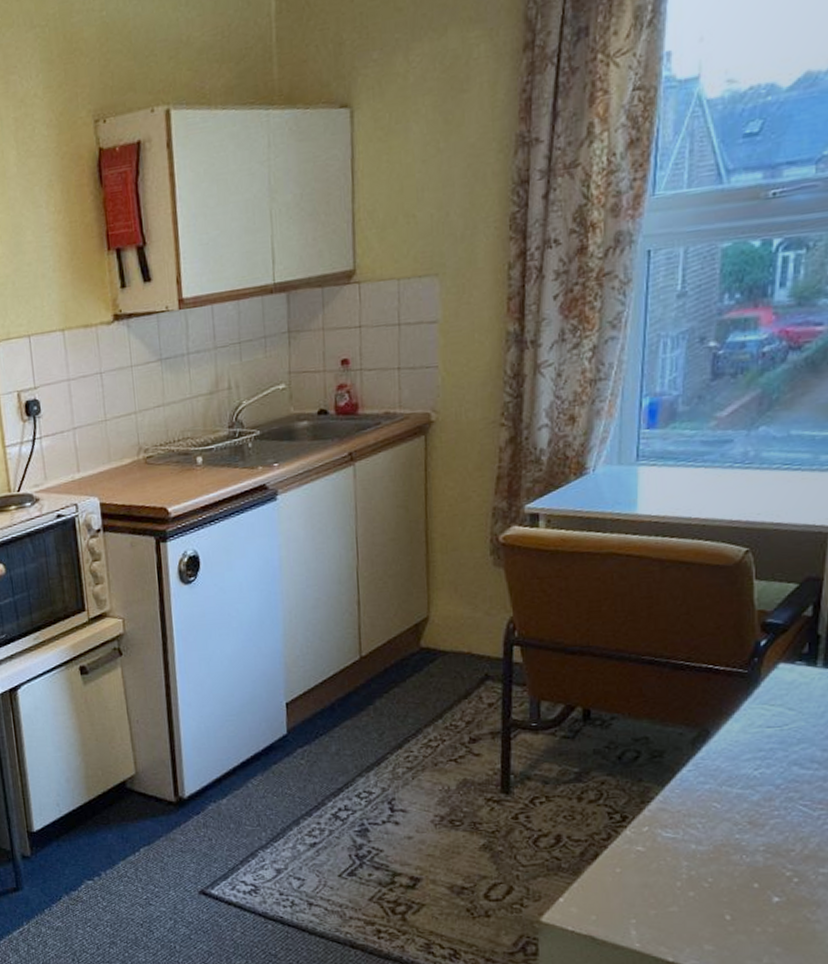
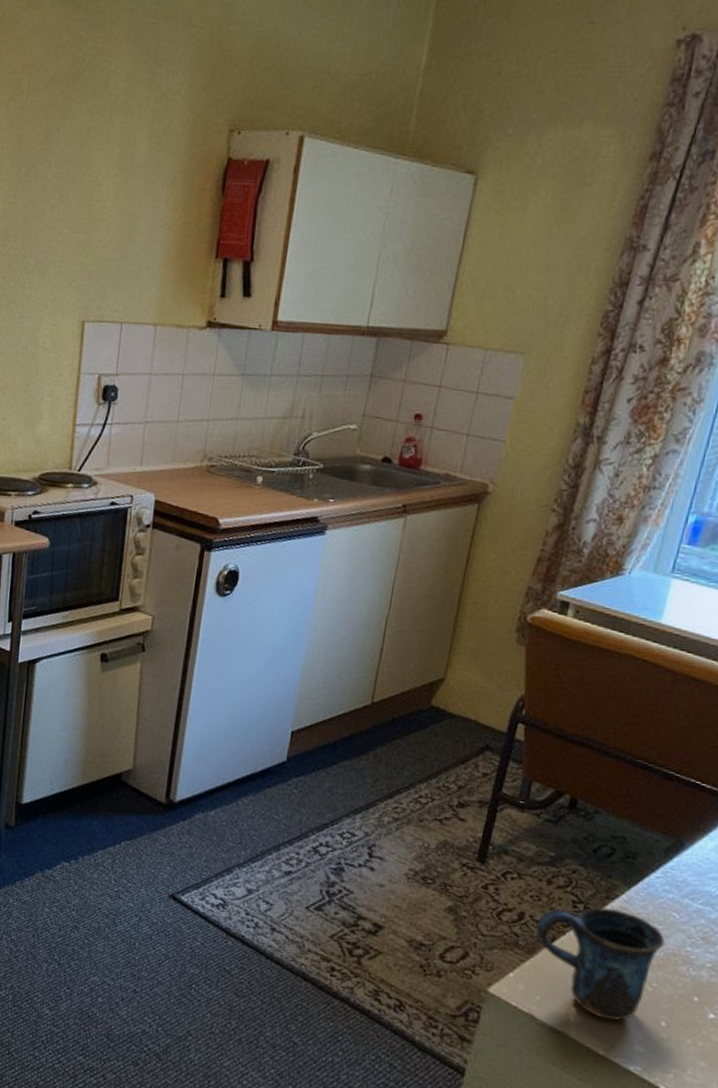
mug: none [576,811,712,925] -> present [535,907,665,1021]

